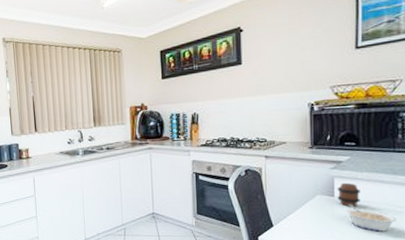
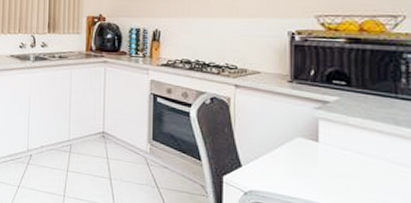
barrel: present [337,182,360,207] -> none [322,127,352,157]
legume: present [345,204,398,232] -> none [332,153,402,193]

